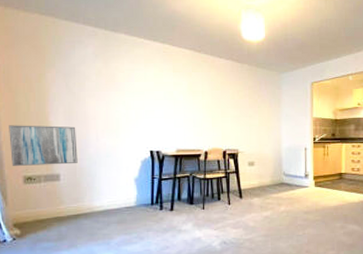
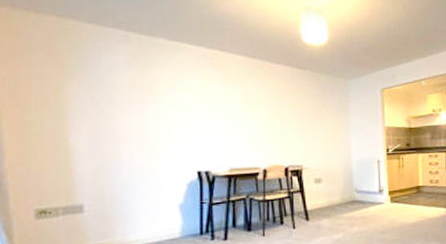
wall art: present [9,125,78,166] -> none [16,147,107,198]

